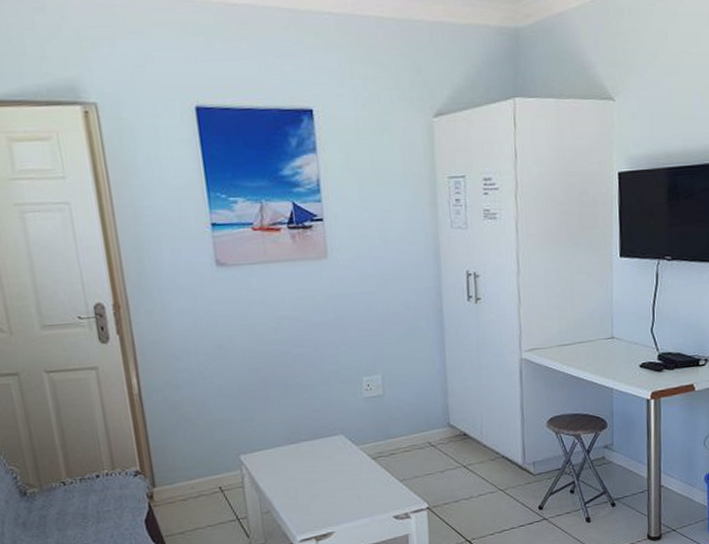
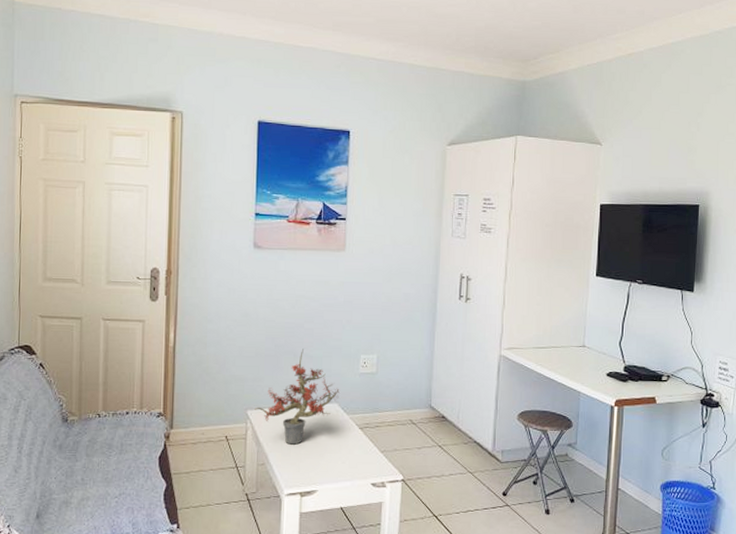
potted plant: none [248,378,345,487] -> present [255,349,340,445]

